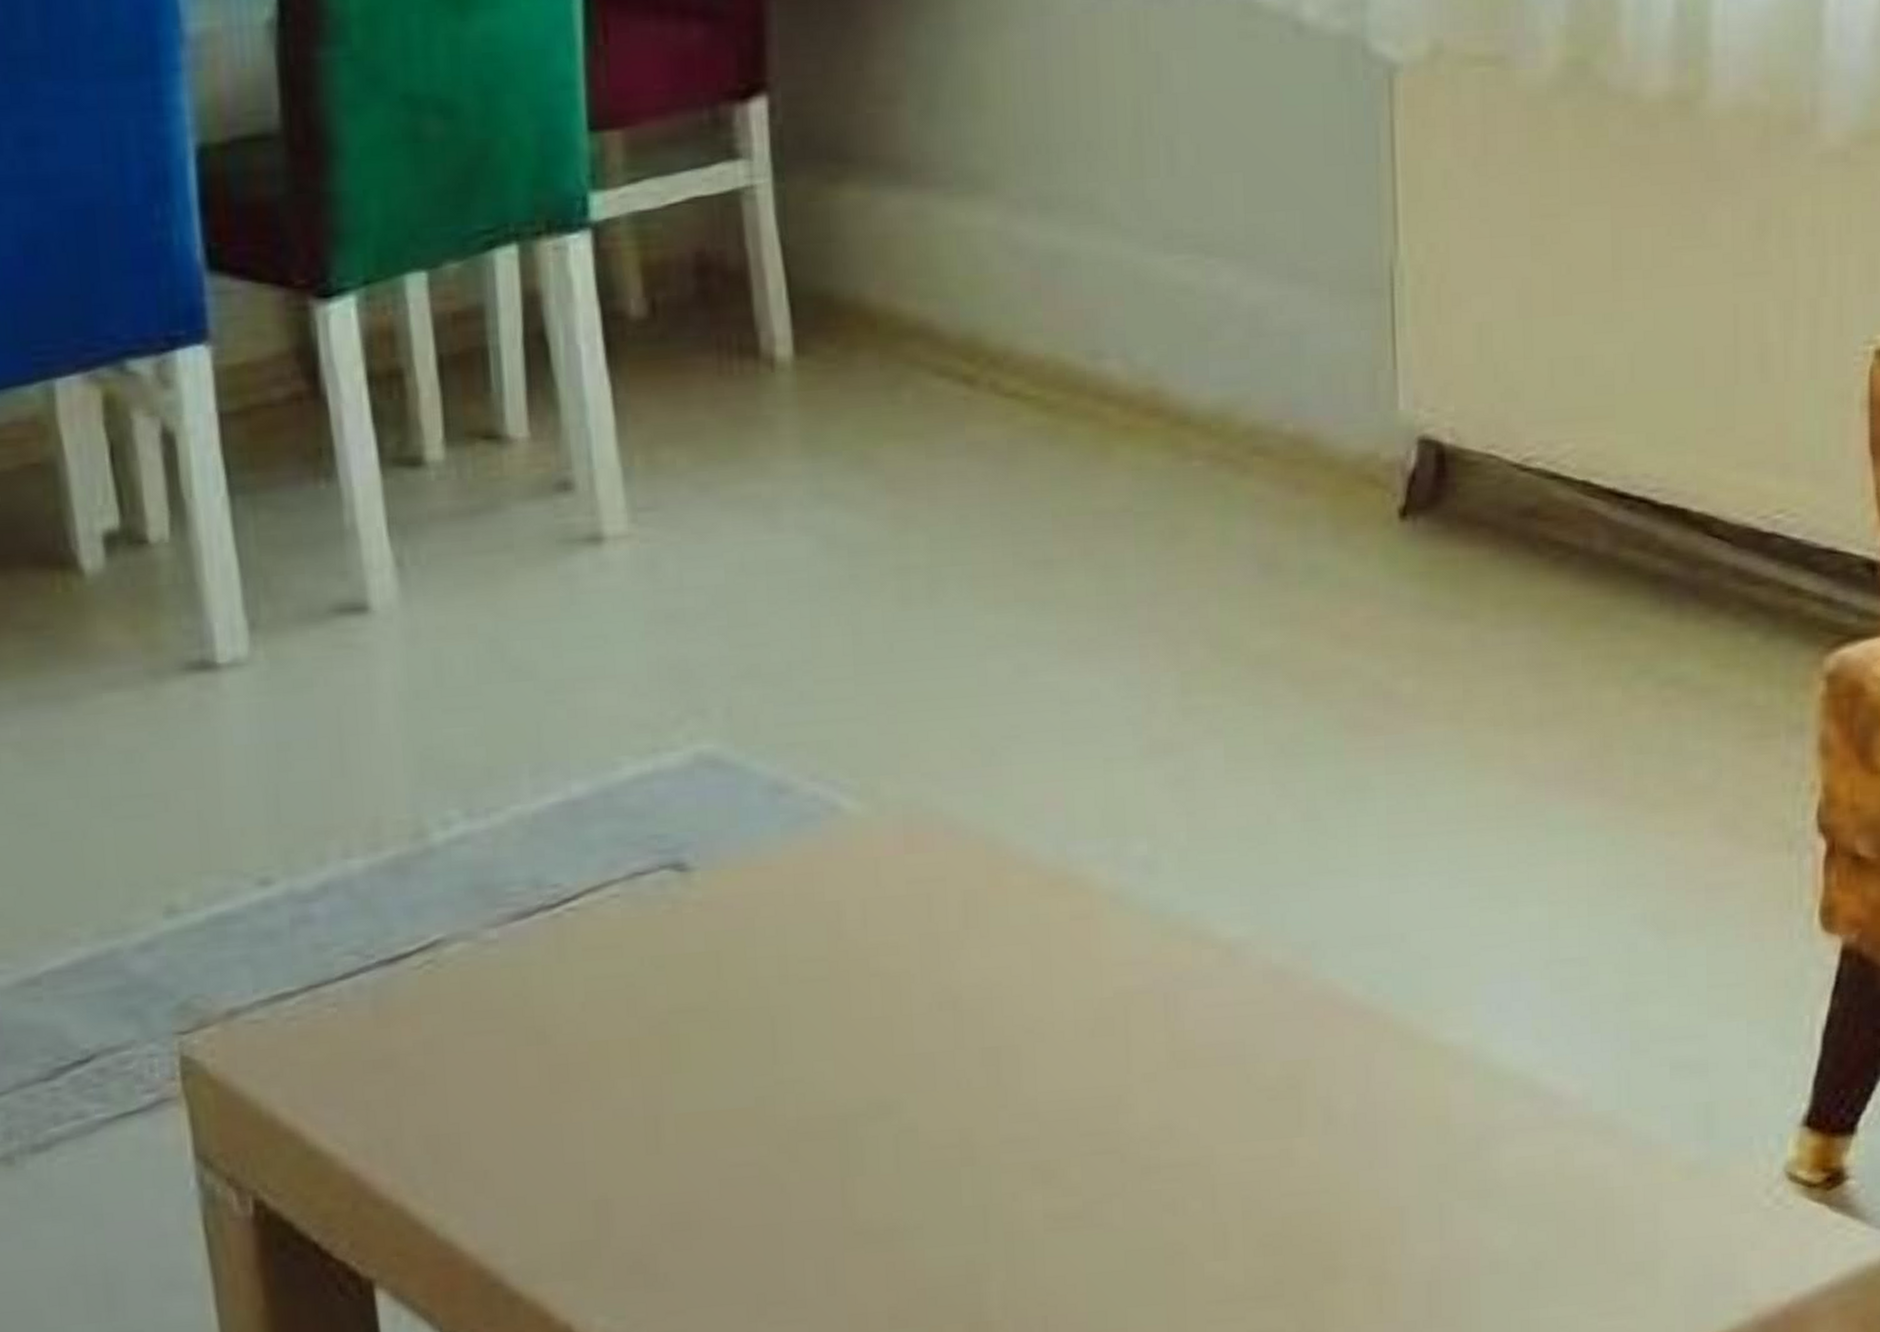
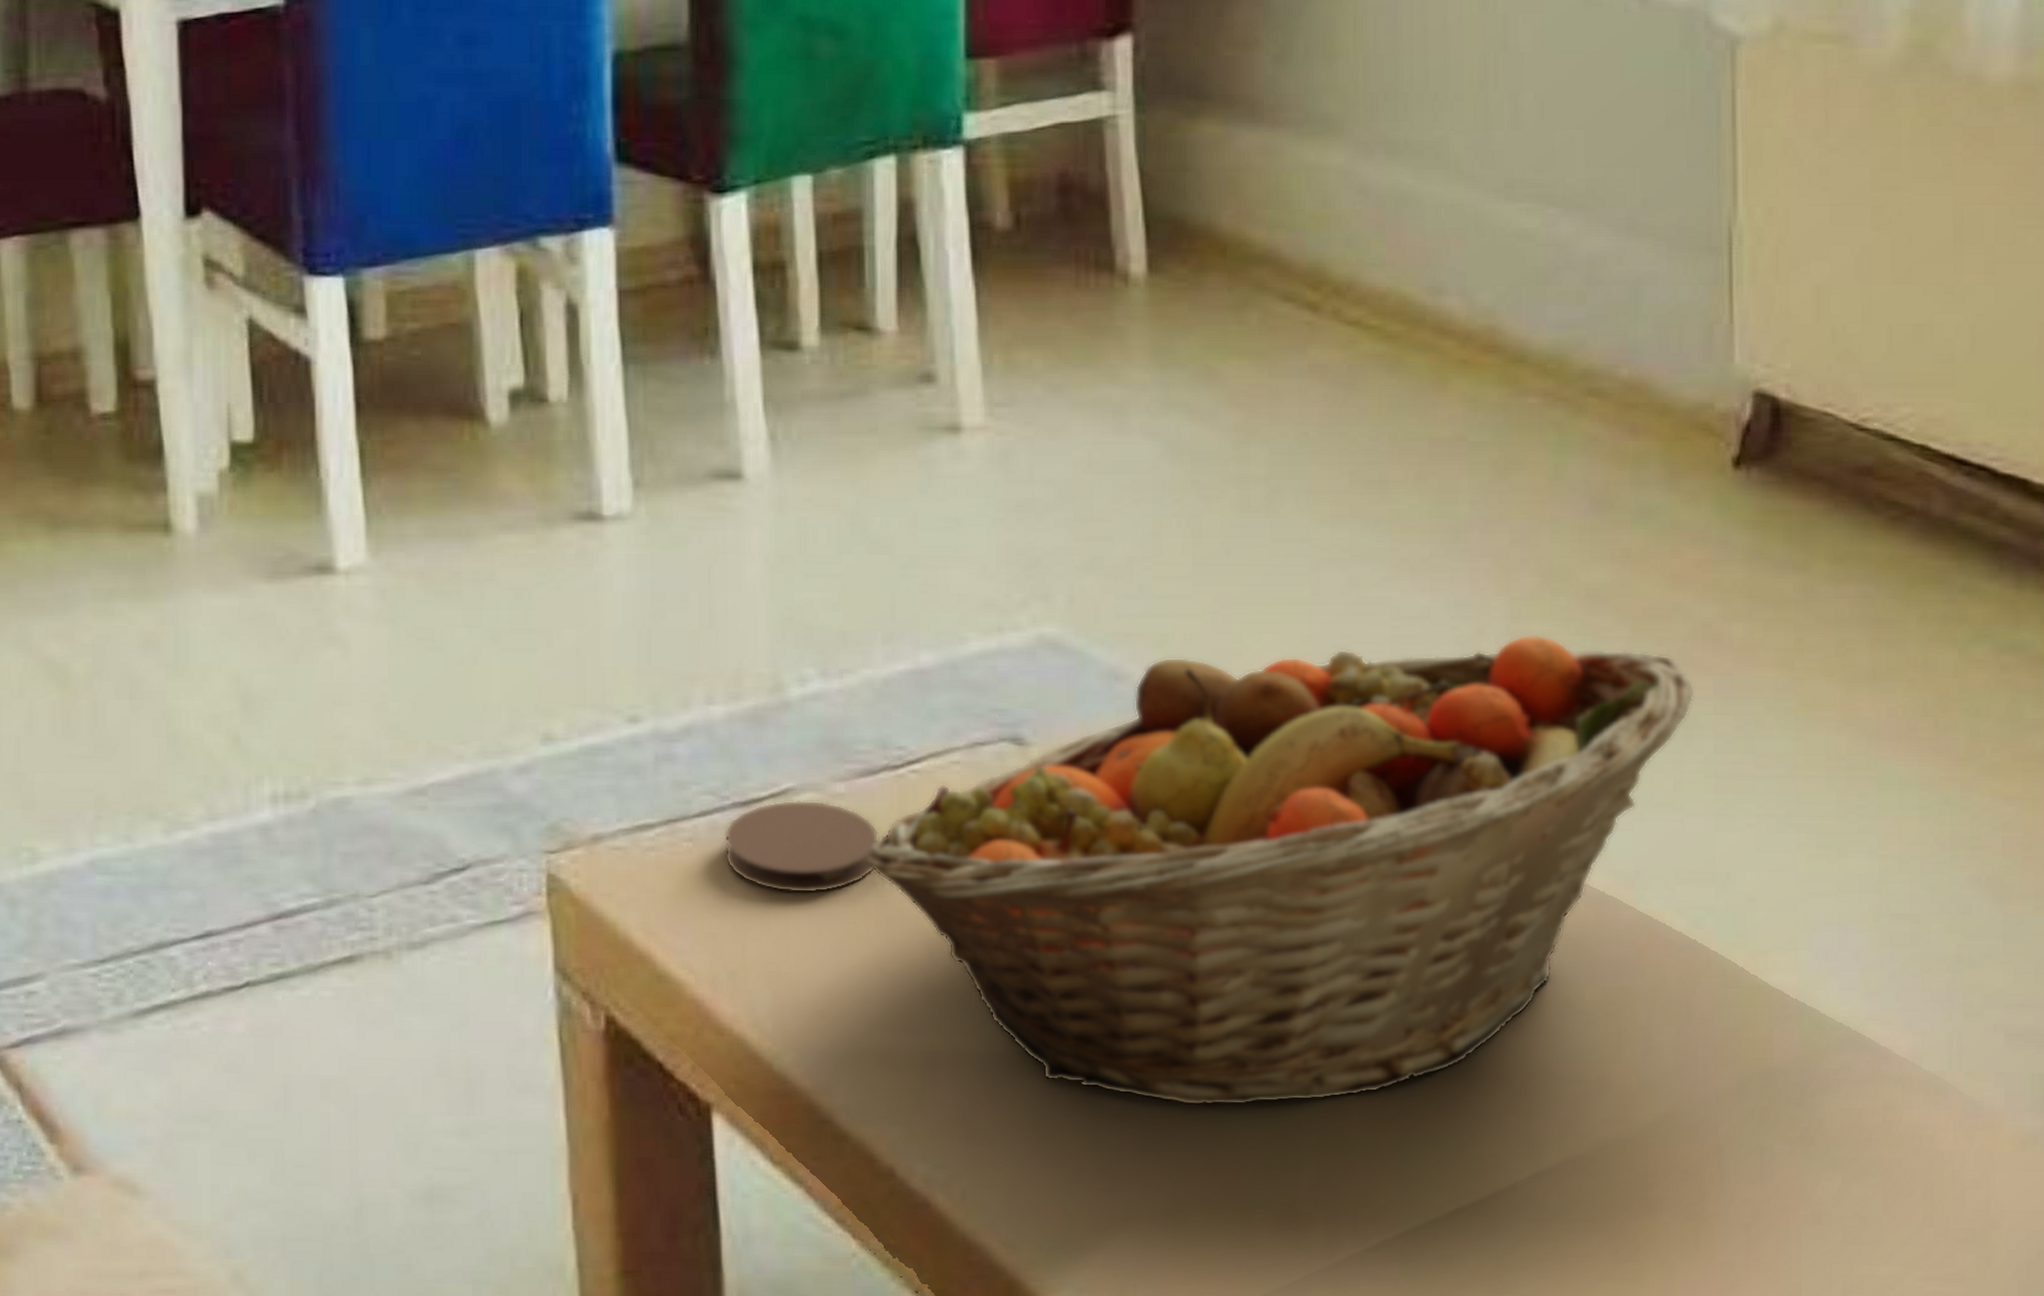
coaster: none [371,949,538,1051] -> present [725,800,879,894]
fruit basket: none [524,708,1366,1227] -> present [865,634,1694,1106]

